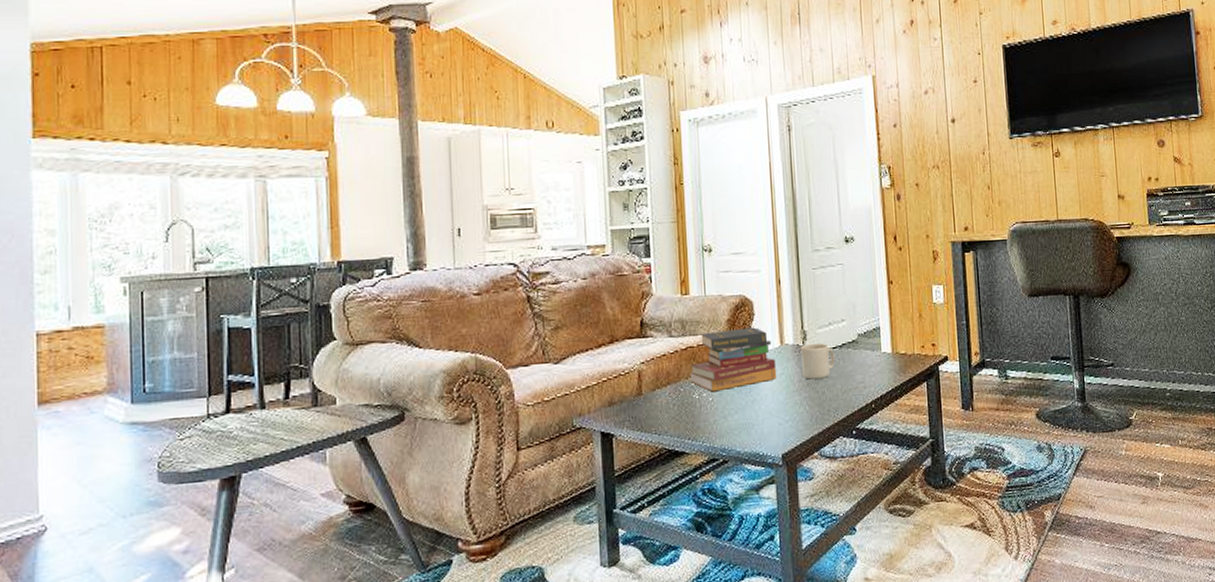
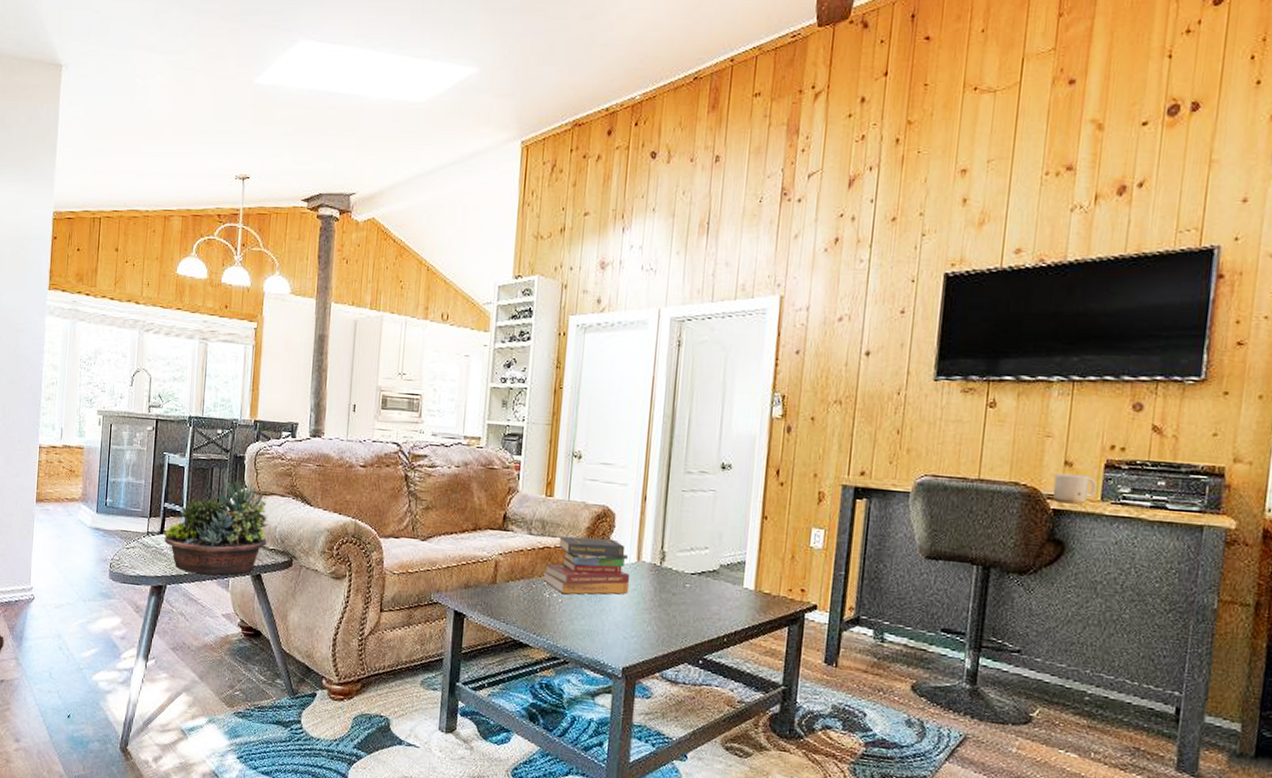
succulent planter: none [231,332,370,453] -> present [164,480,269,575]
mug: present [800,343,835,380] -> none [654,565,692,603]
mug: none [1112,204,1144,231] -> present [1053,473,1097,504]

